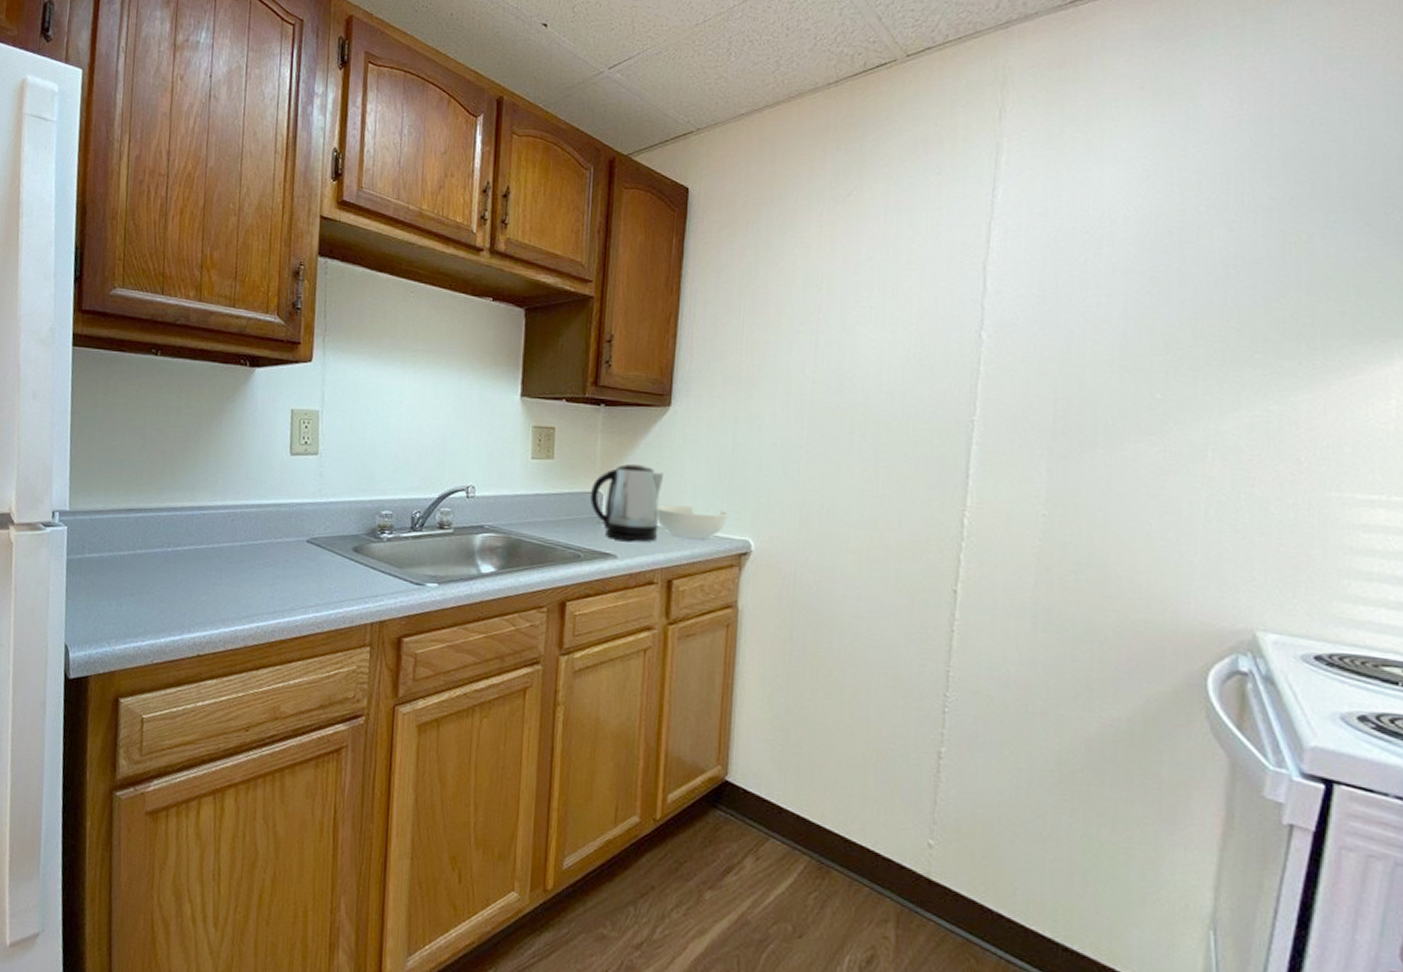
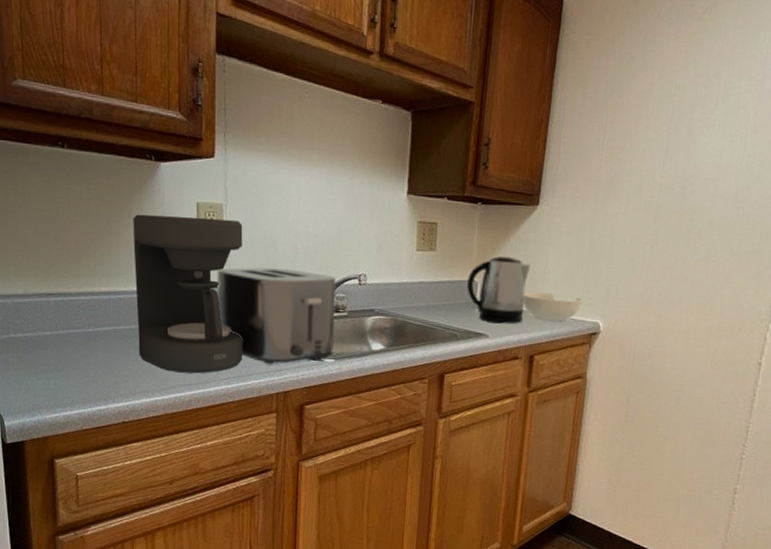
coffee maker: none [220,423,340,600] -> present [133,214,243,374]
toaster: none [309,479,441,590] -> present [216,267,336,365]

